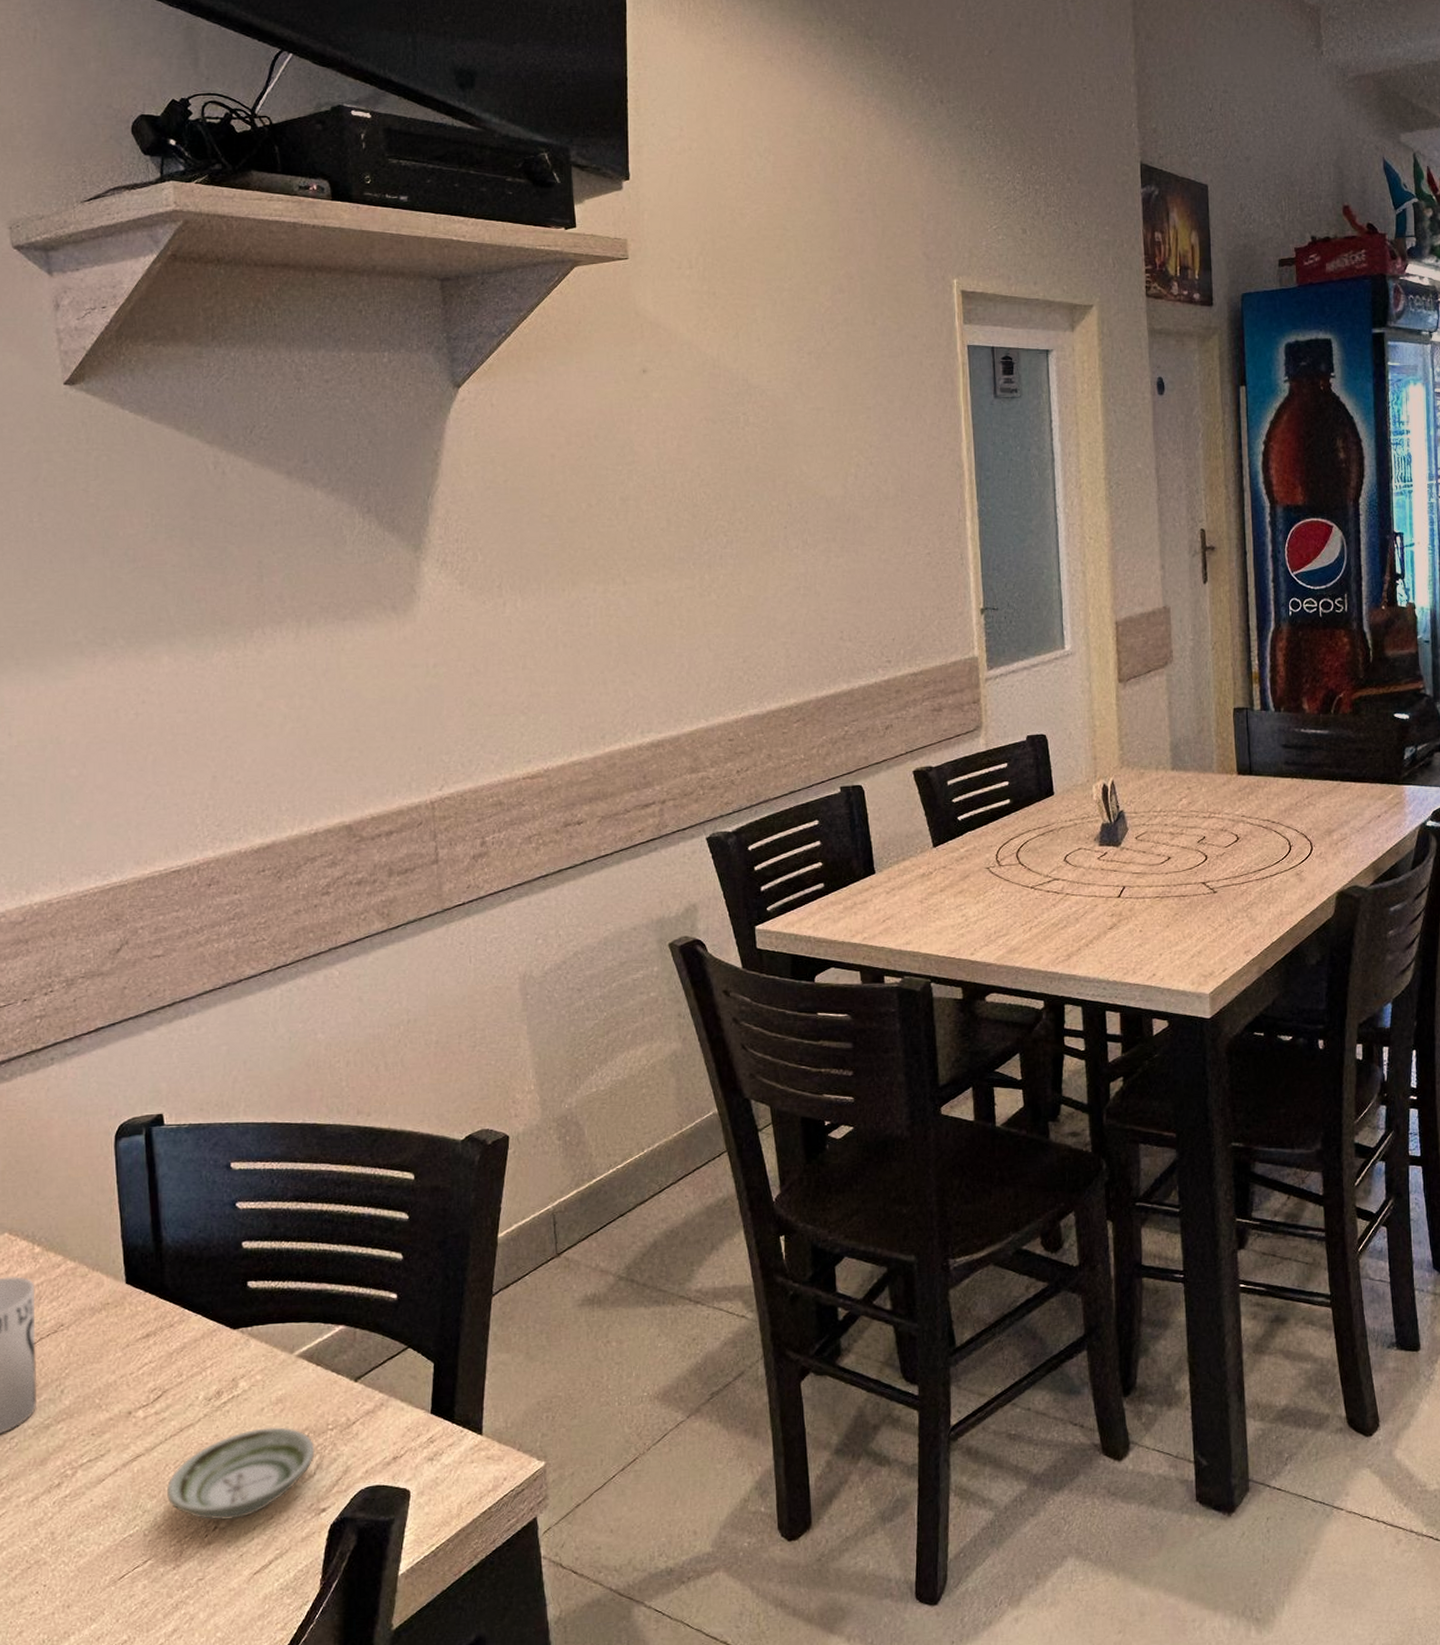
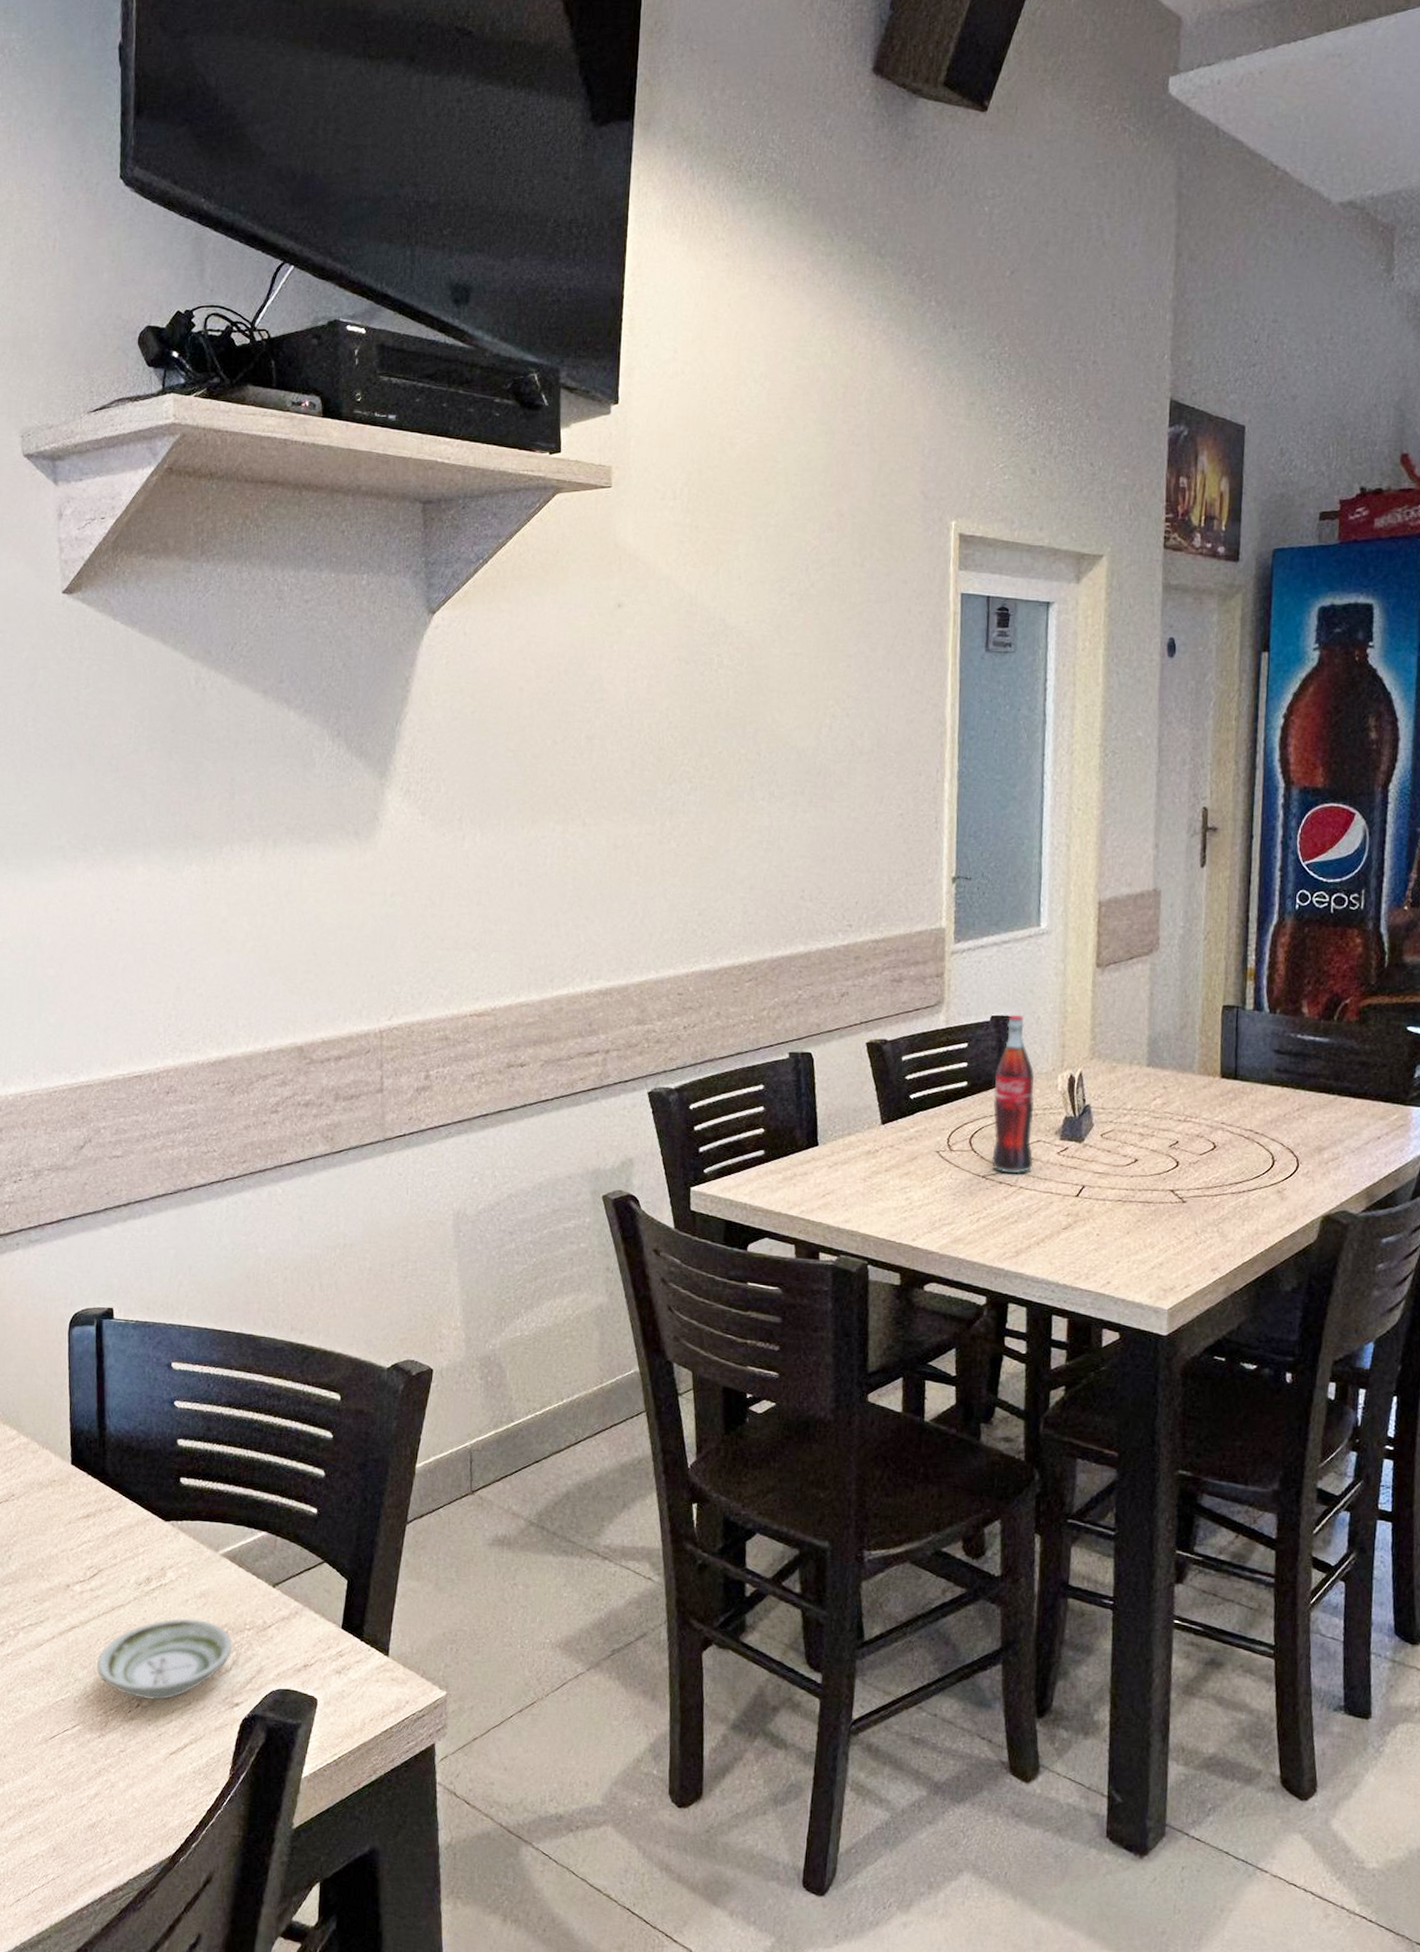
pop: none [1035,732,1077,882] -> present [992,1014,1035,1174]

